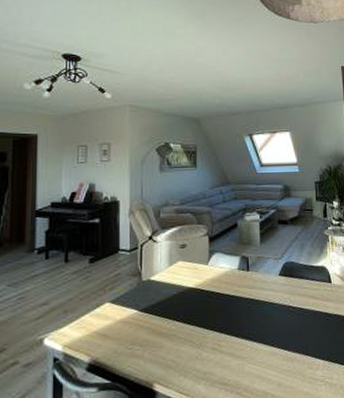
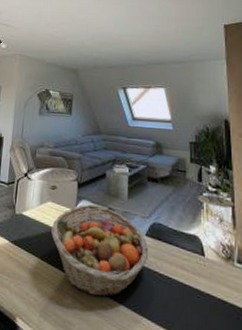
fruit basket: none [185,255,283,342] -> present [51,204,149,297]

